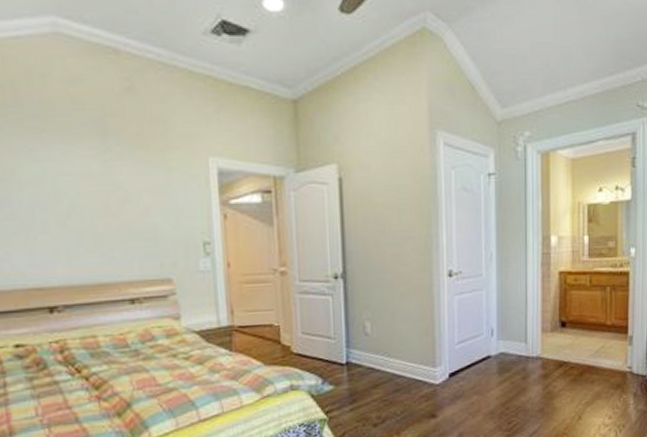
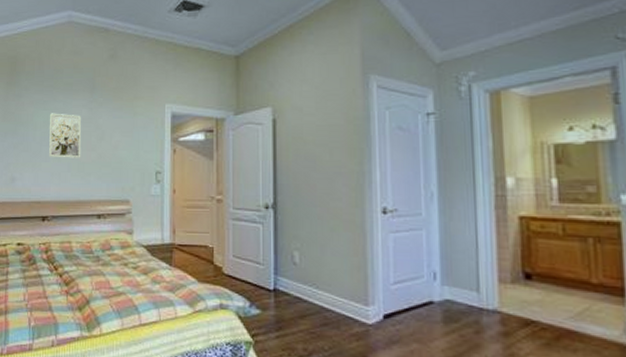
wall art: none [42,166,96,229] -> present [49,113,81,158]

